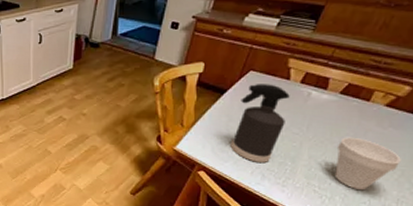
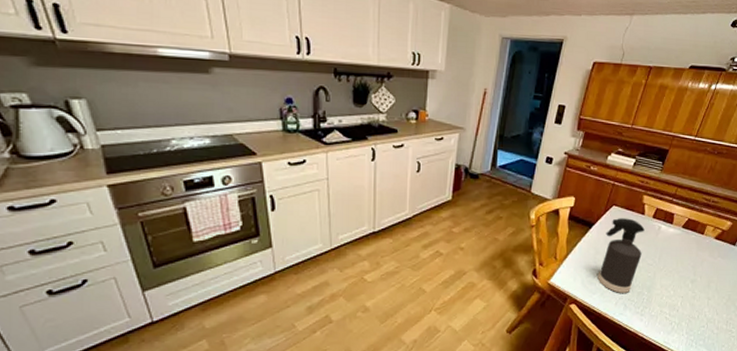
cup: present [334,137,401,191] -> none [681,266,728,315]

